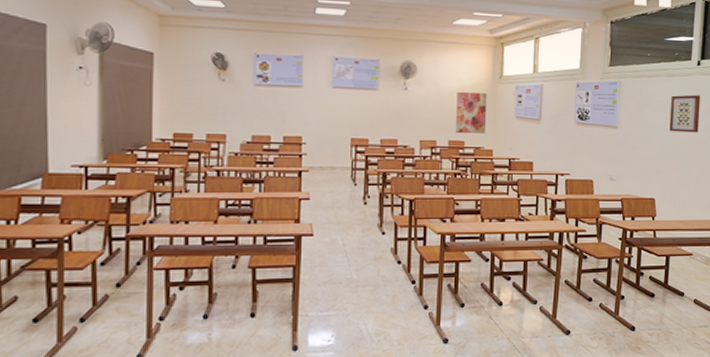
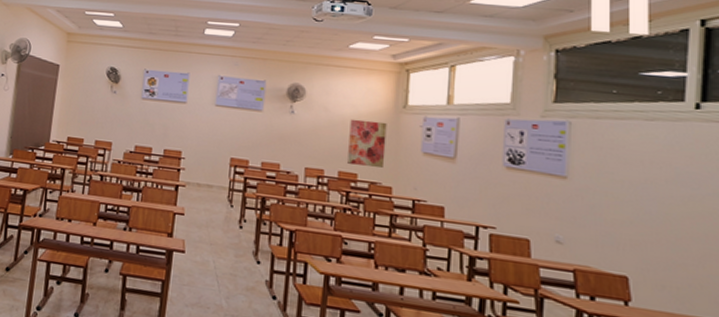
wall art: present [670,94,700,133] -> none [650,145,702,197]

